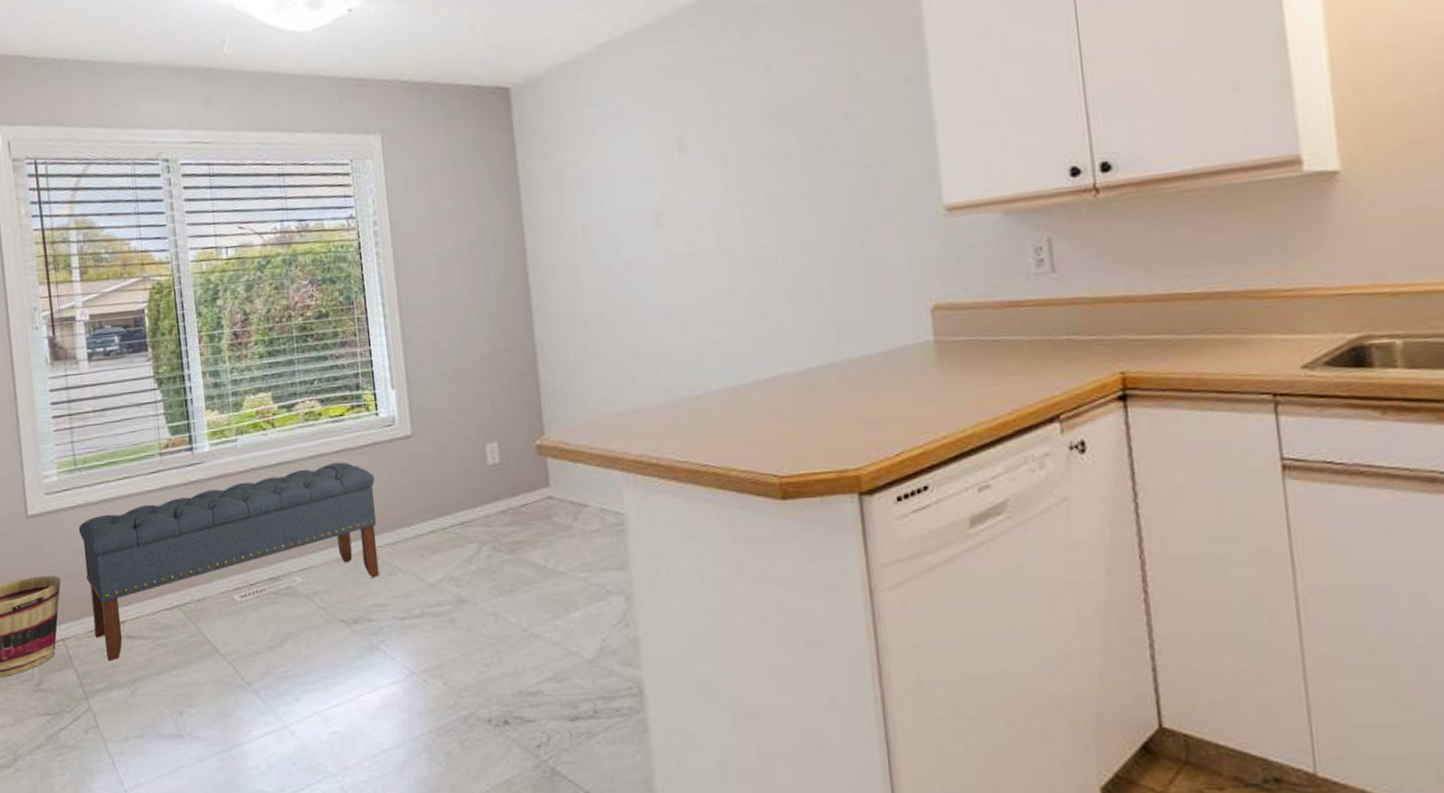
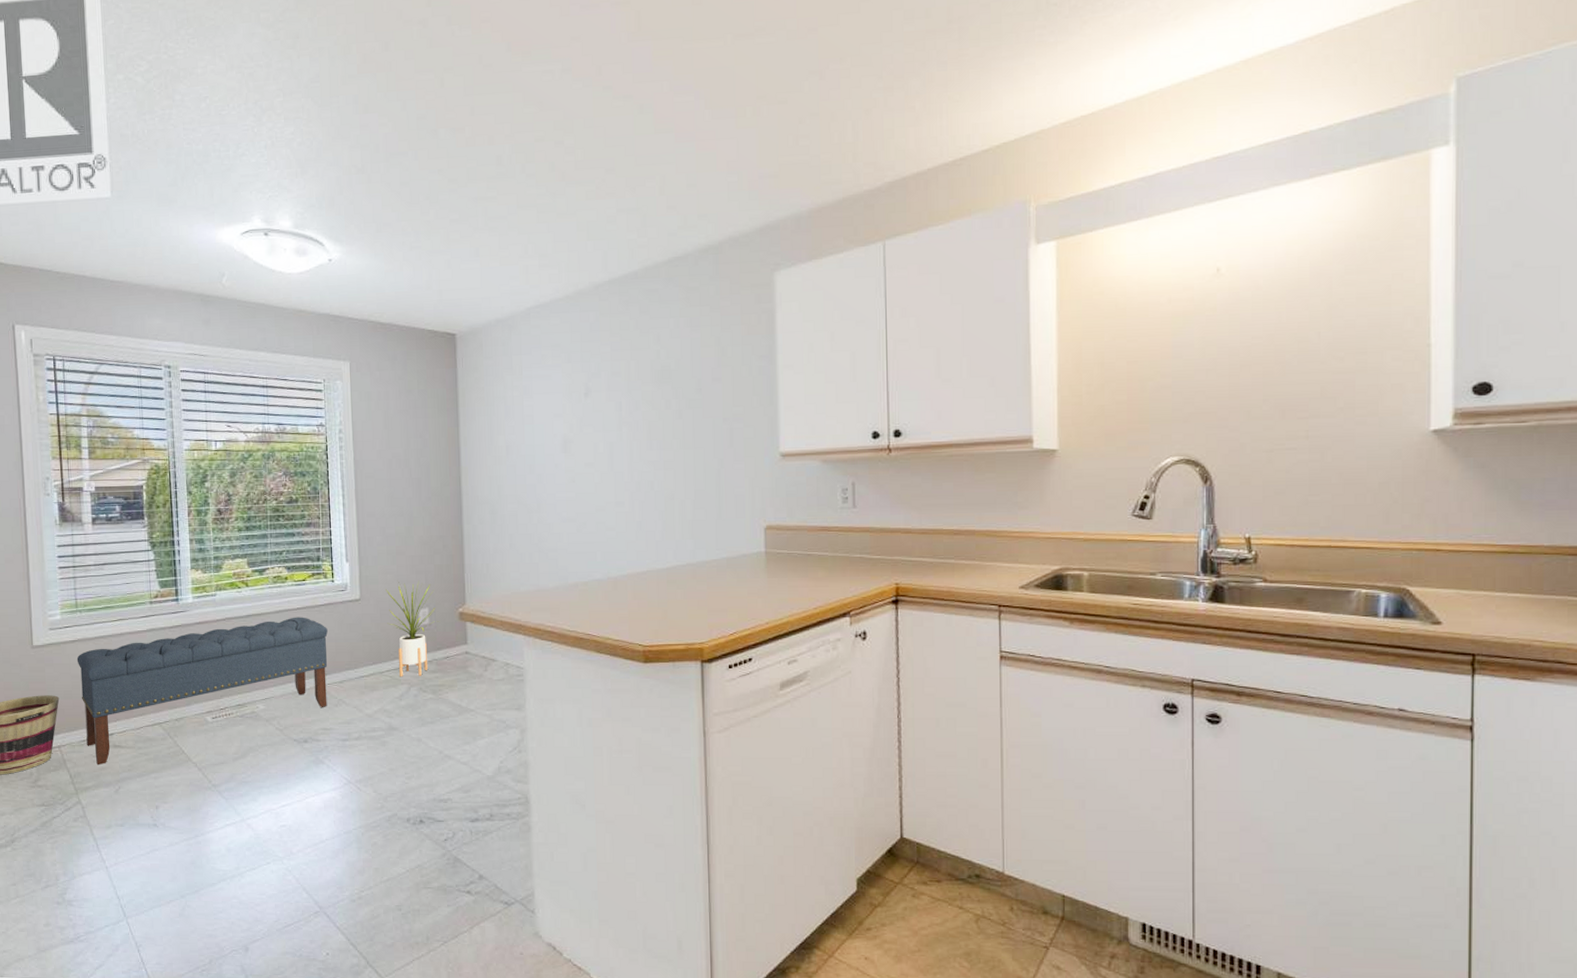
house plant: none [443,407,511,534] -> present [386,580,438,677]

